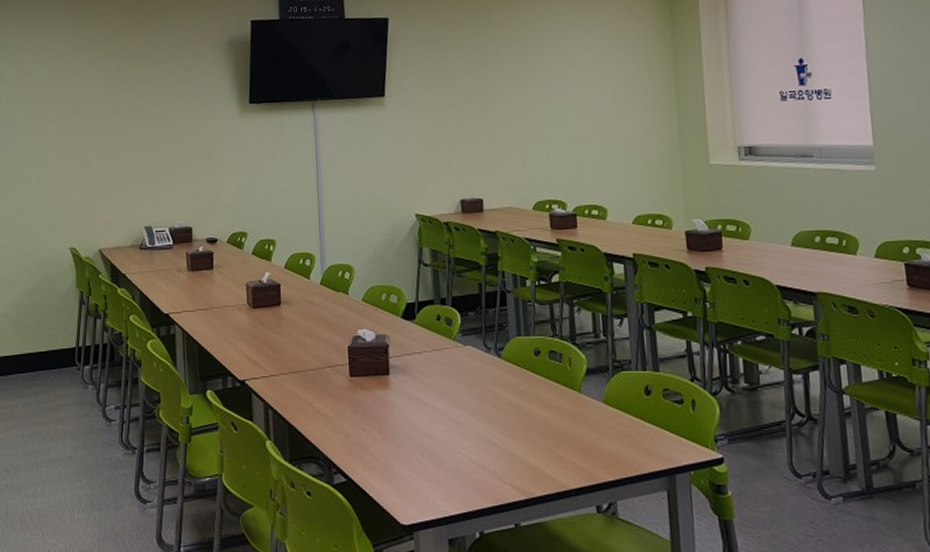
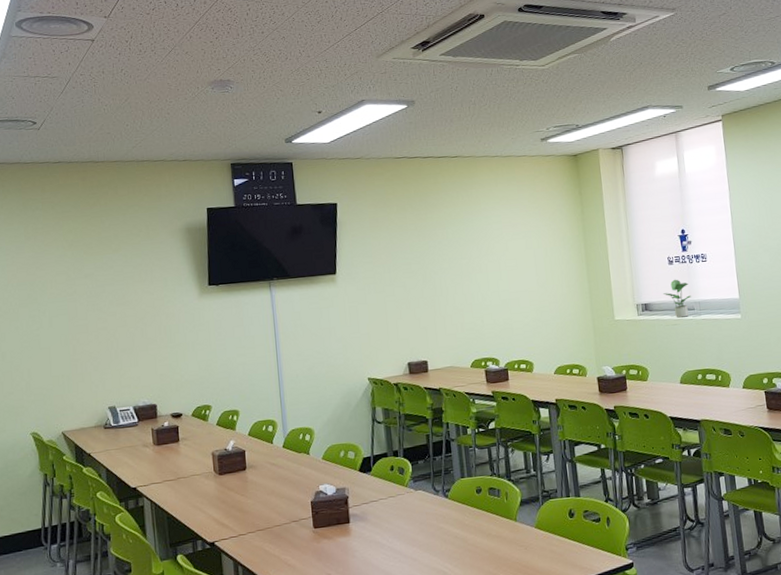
potted plant: none [773,118,811,167] -> present [663,279,692,319]

